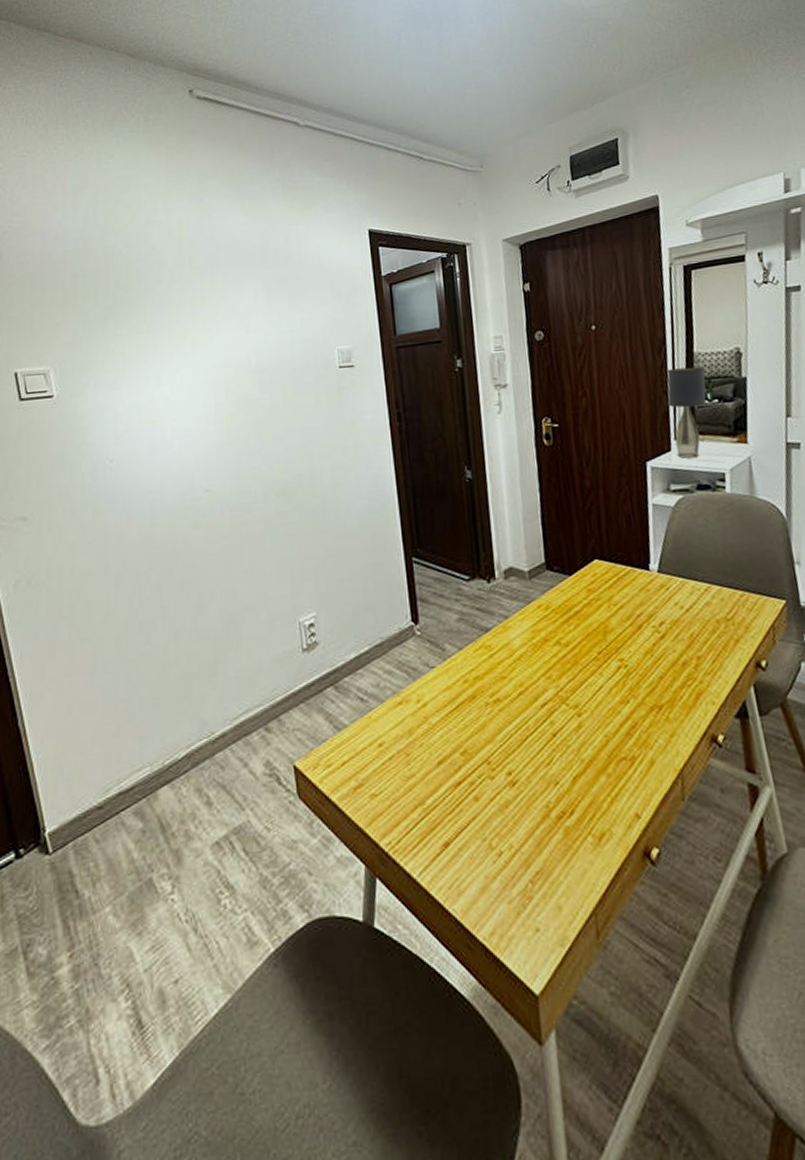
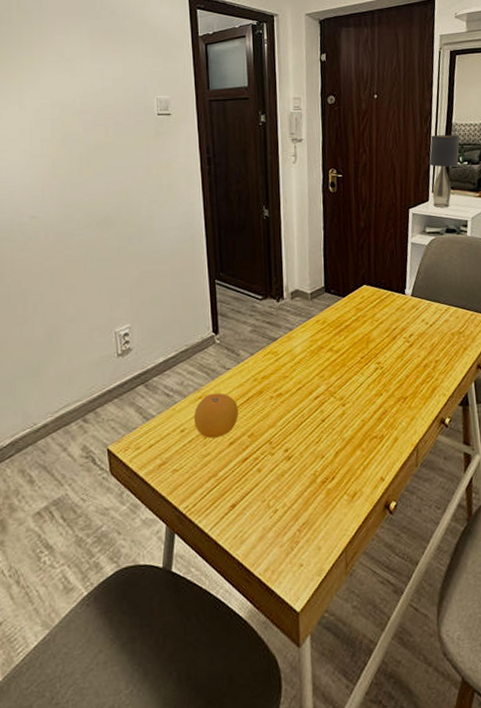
fruit: none [393,697,447,755] -> present [194,393,238,438]

